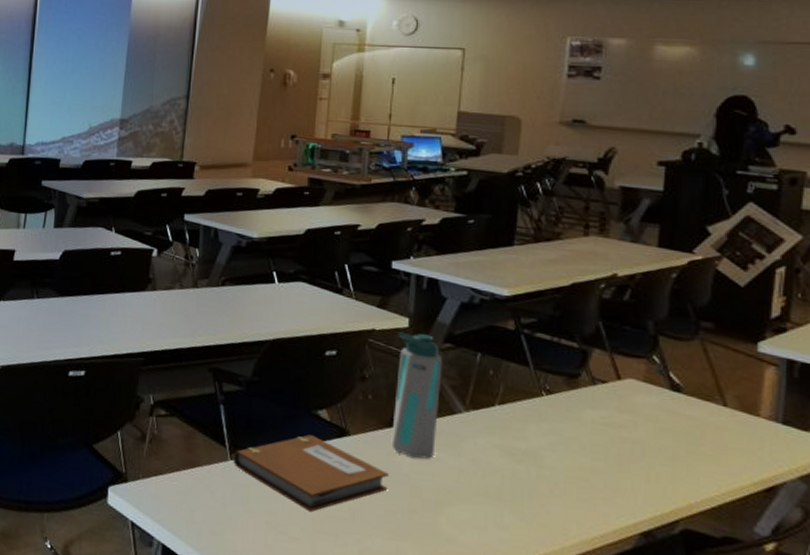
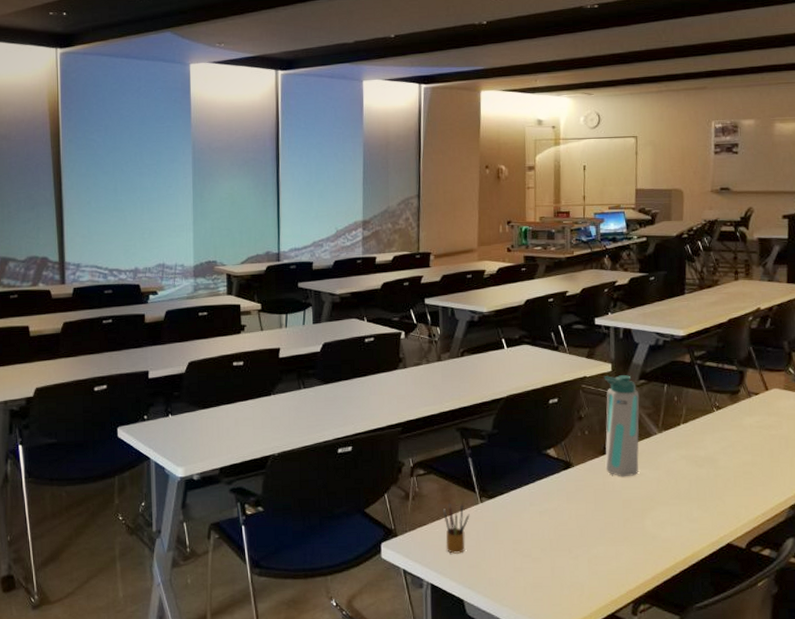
pencil box: none [184,451,216,515] -> present [443,500,470,554]
notebook: present [232,434,389,513] -> none [482,471,606,535]

